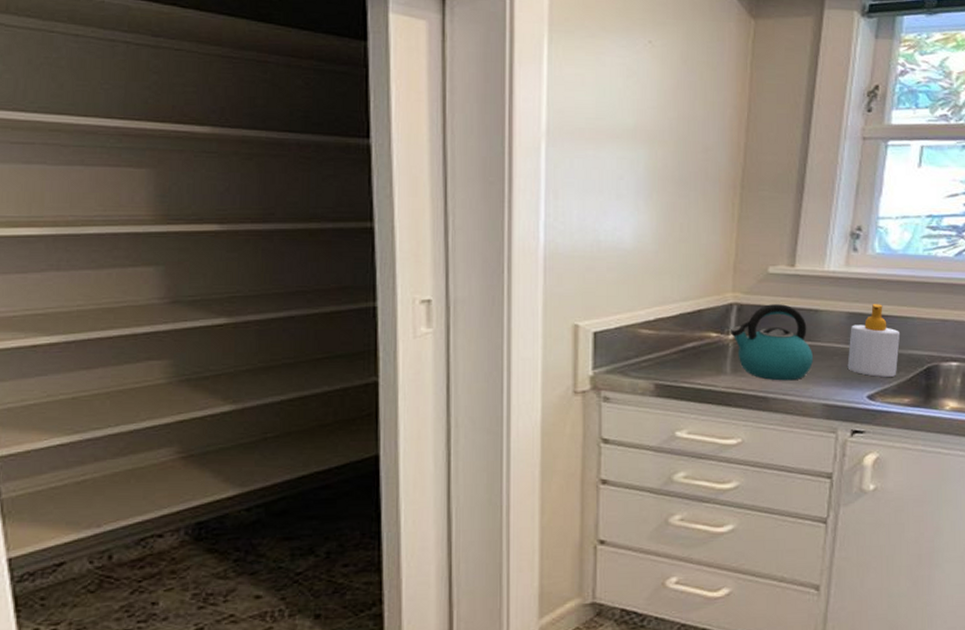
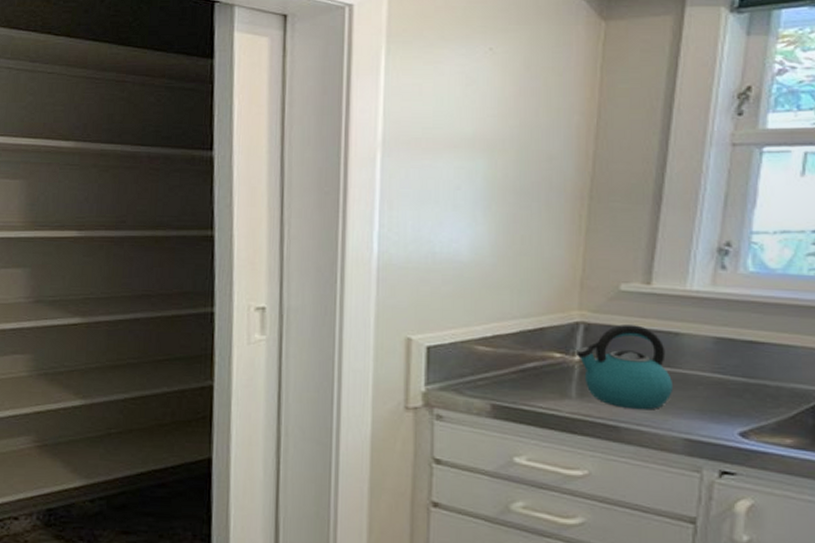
soap bottle: present [847,304,901,377] -> none [714,329,781,413]

